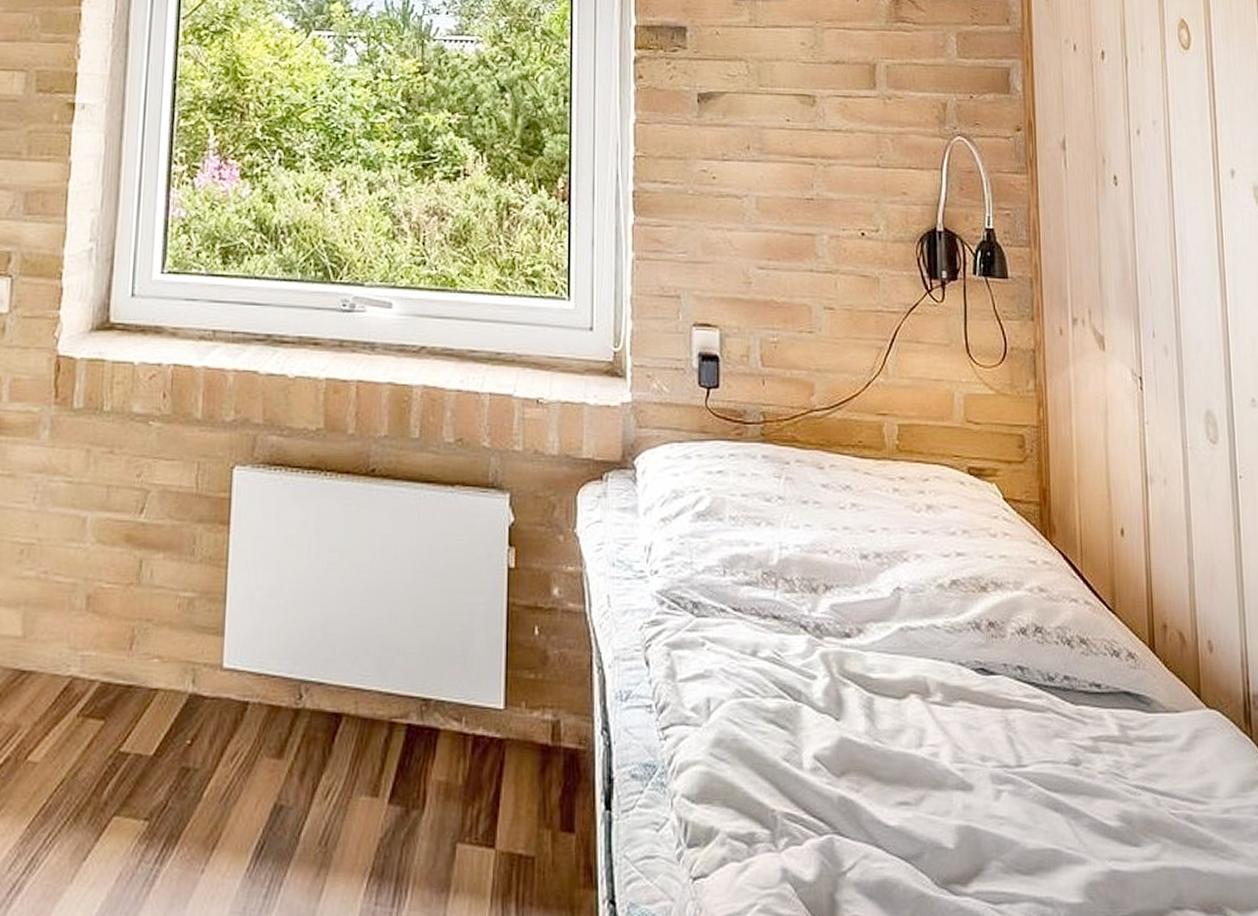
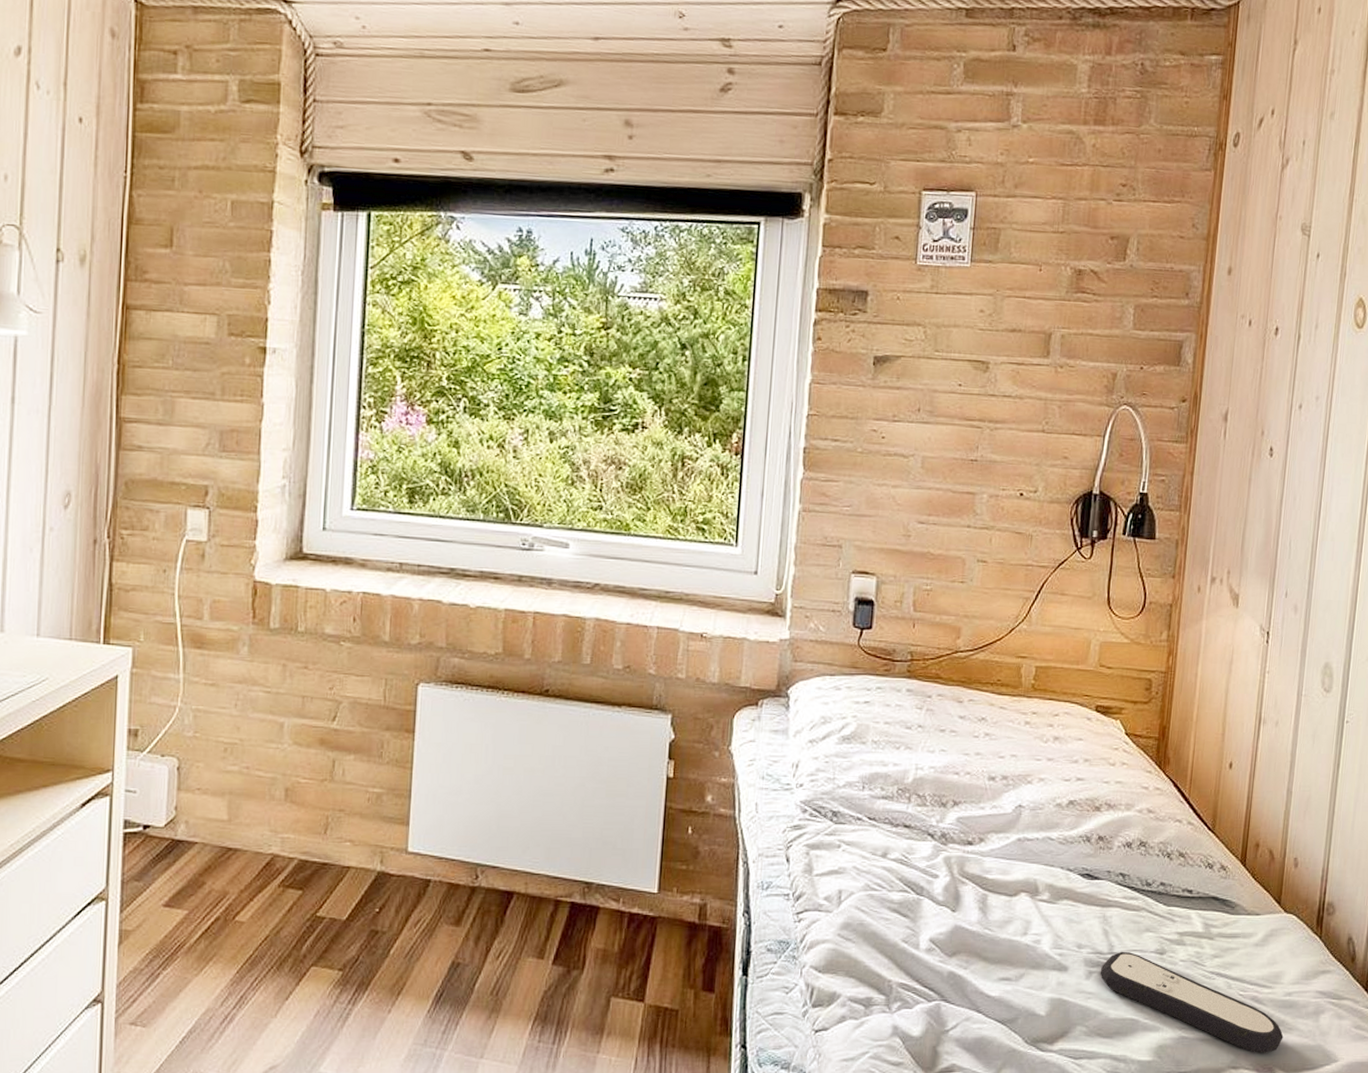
remote control: none [1010,763,1229,889] -> present [1100,951,1284,1054]

